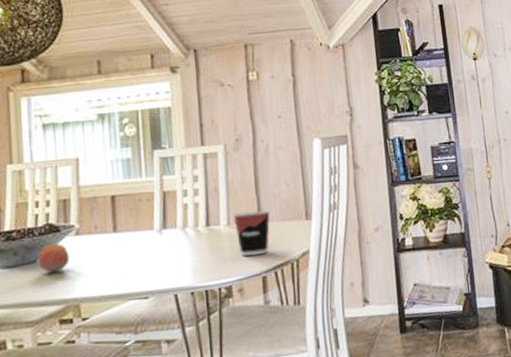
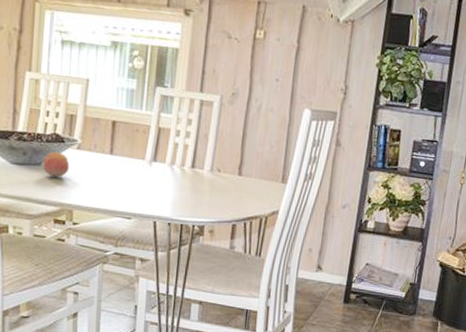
cup: present [233,210,270,257] -> none [217,162,251,205]

